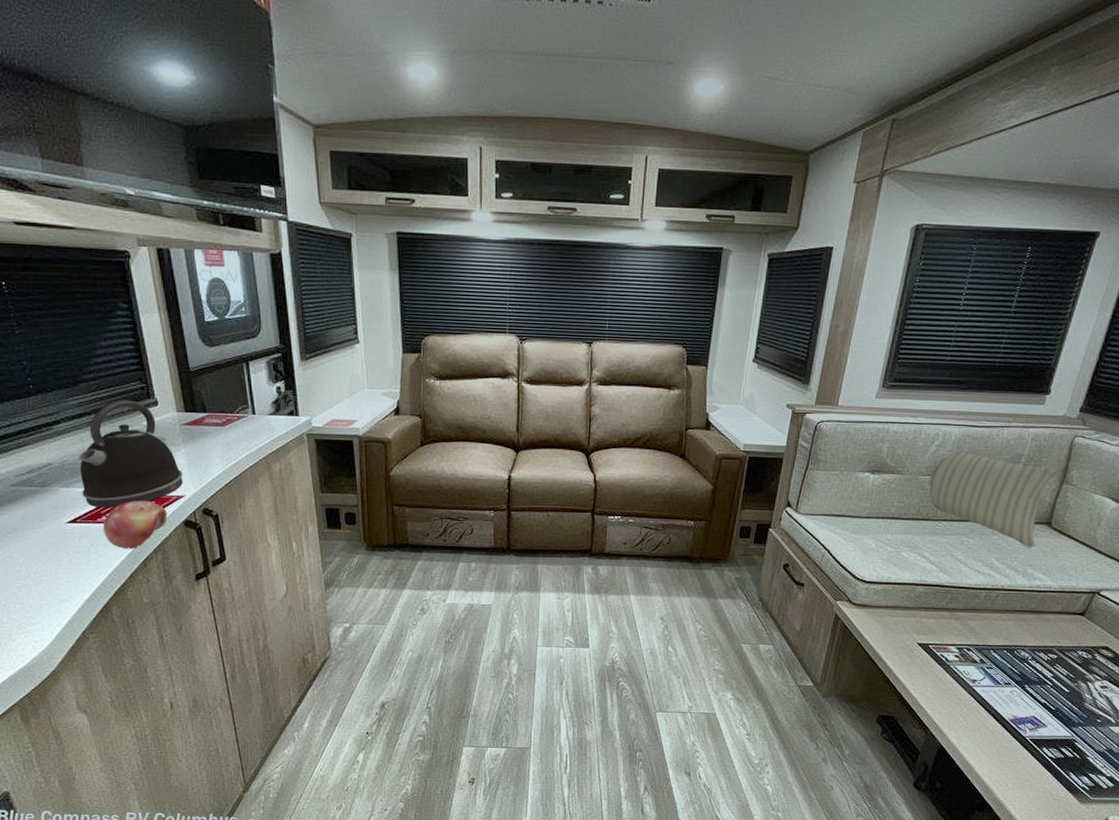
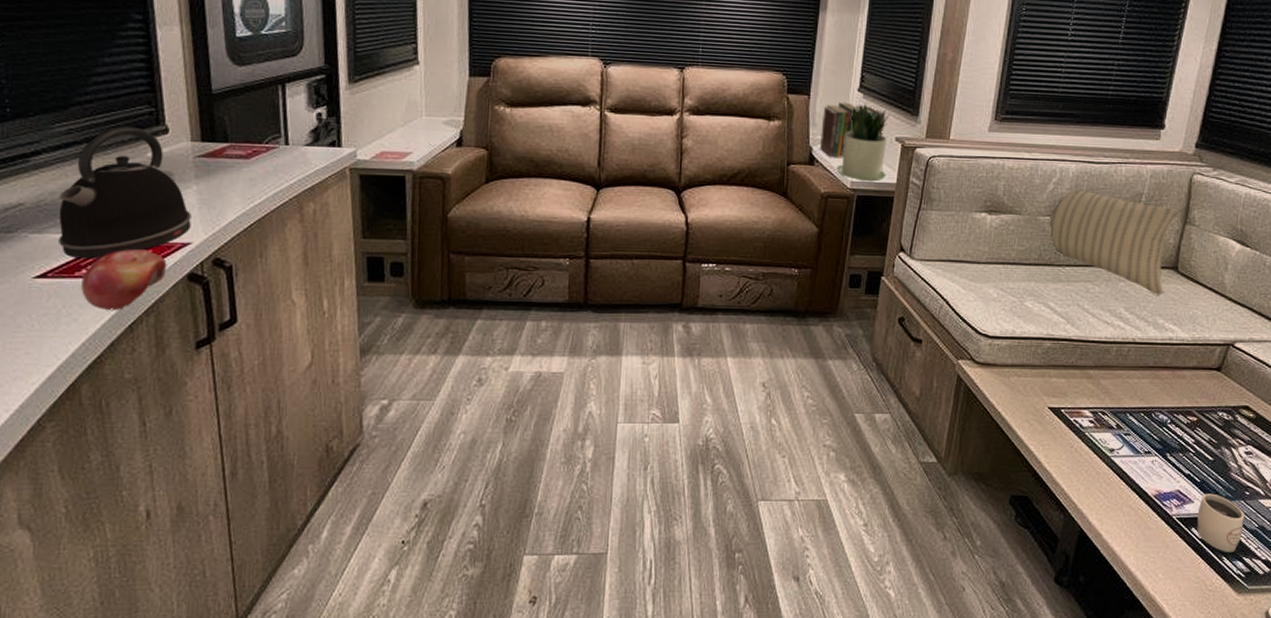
books: none [716,371,778,424] -> present [820,101,885,159]
planter: none [731,374,783,445] -> present [837,104,890,182]
mug: none [1048,720,1095,769] -> present [1197,493,1245,552]

